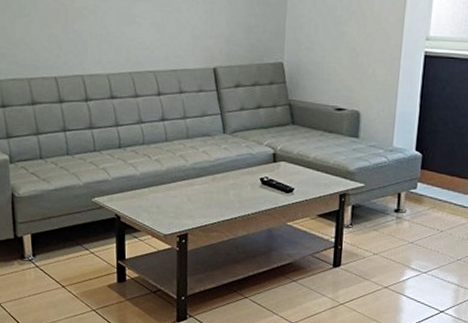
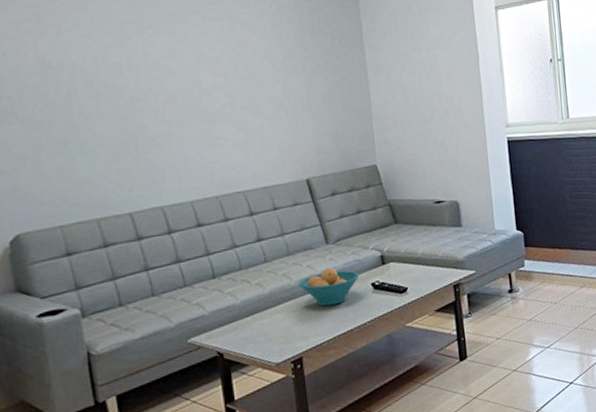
fruit bowl: none [193,156,251,192] -> present [298,267,360,307]

